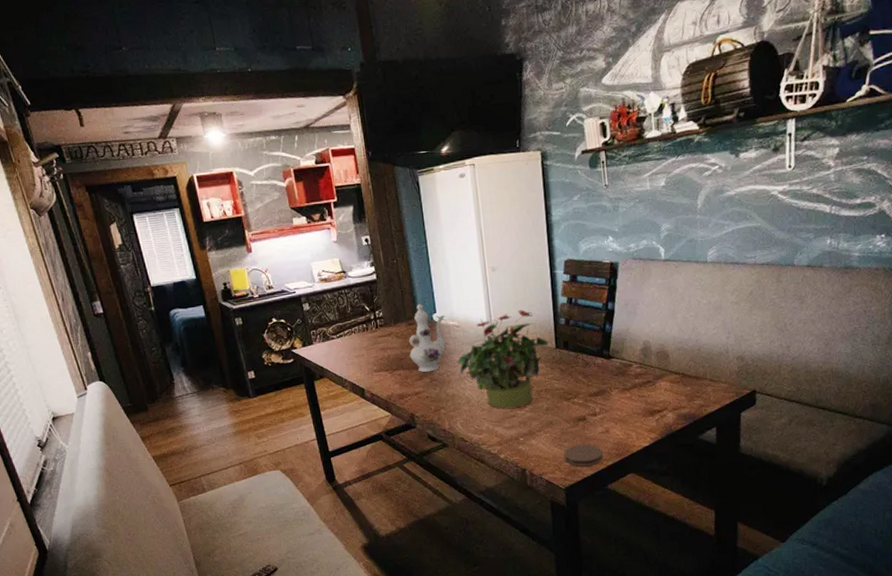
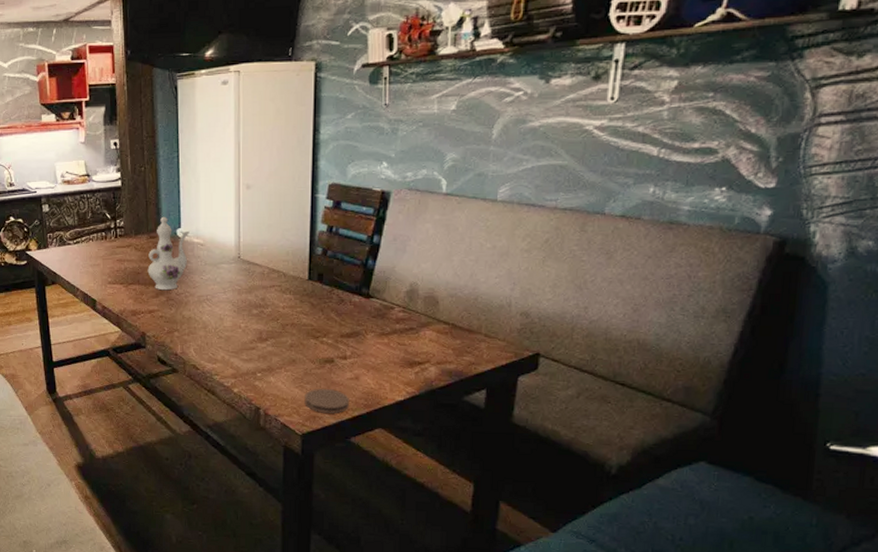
potted plant: present [456,310,549,409] -> none [197,234,301,340]

